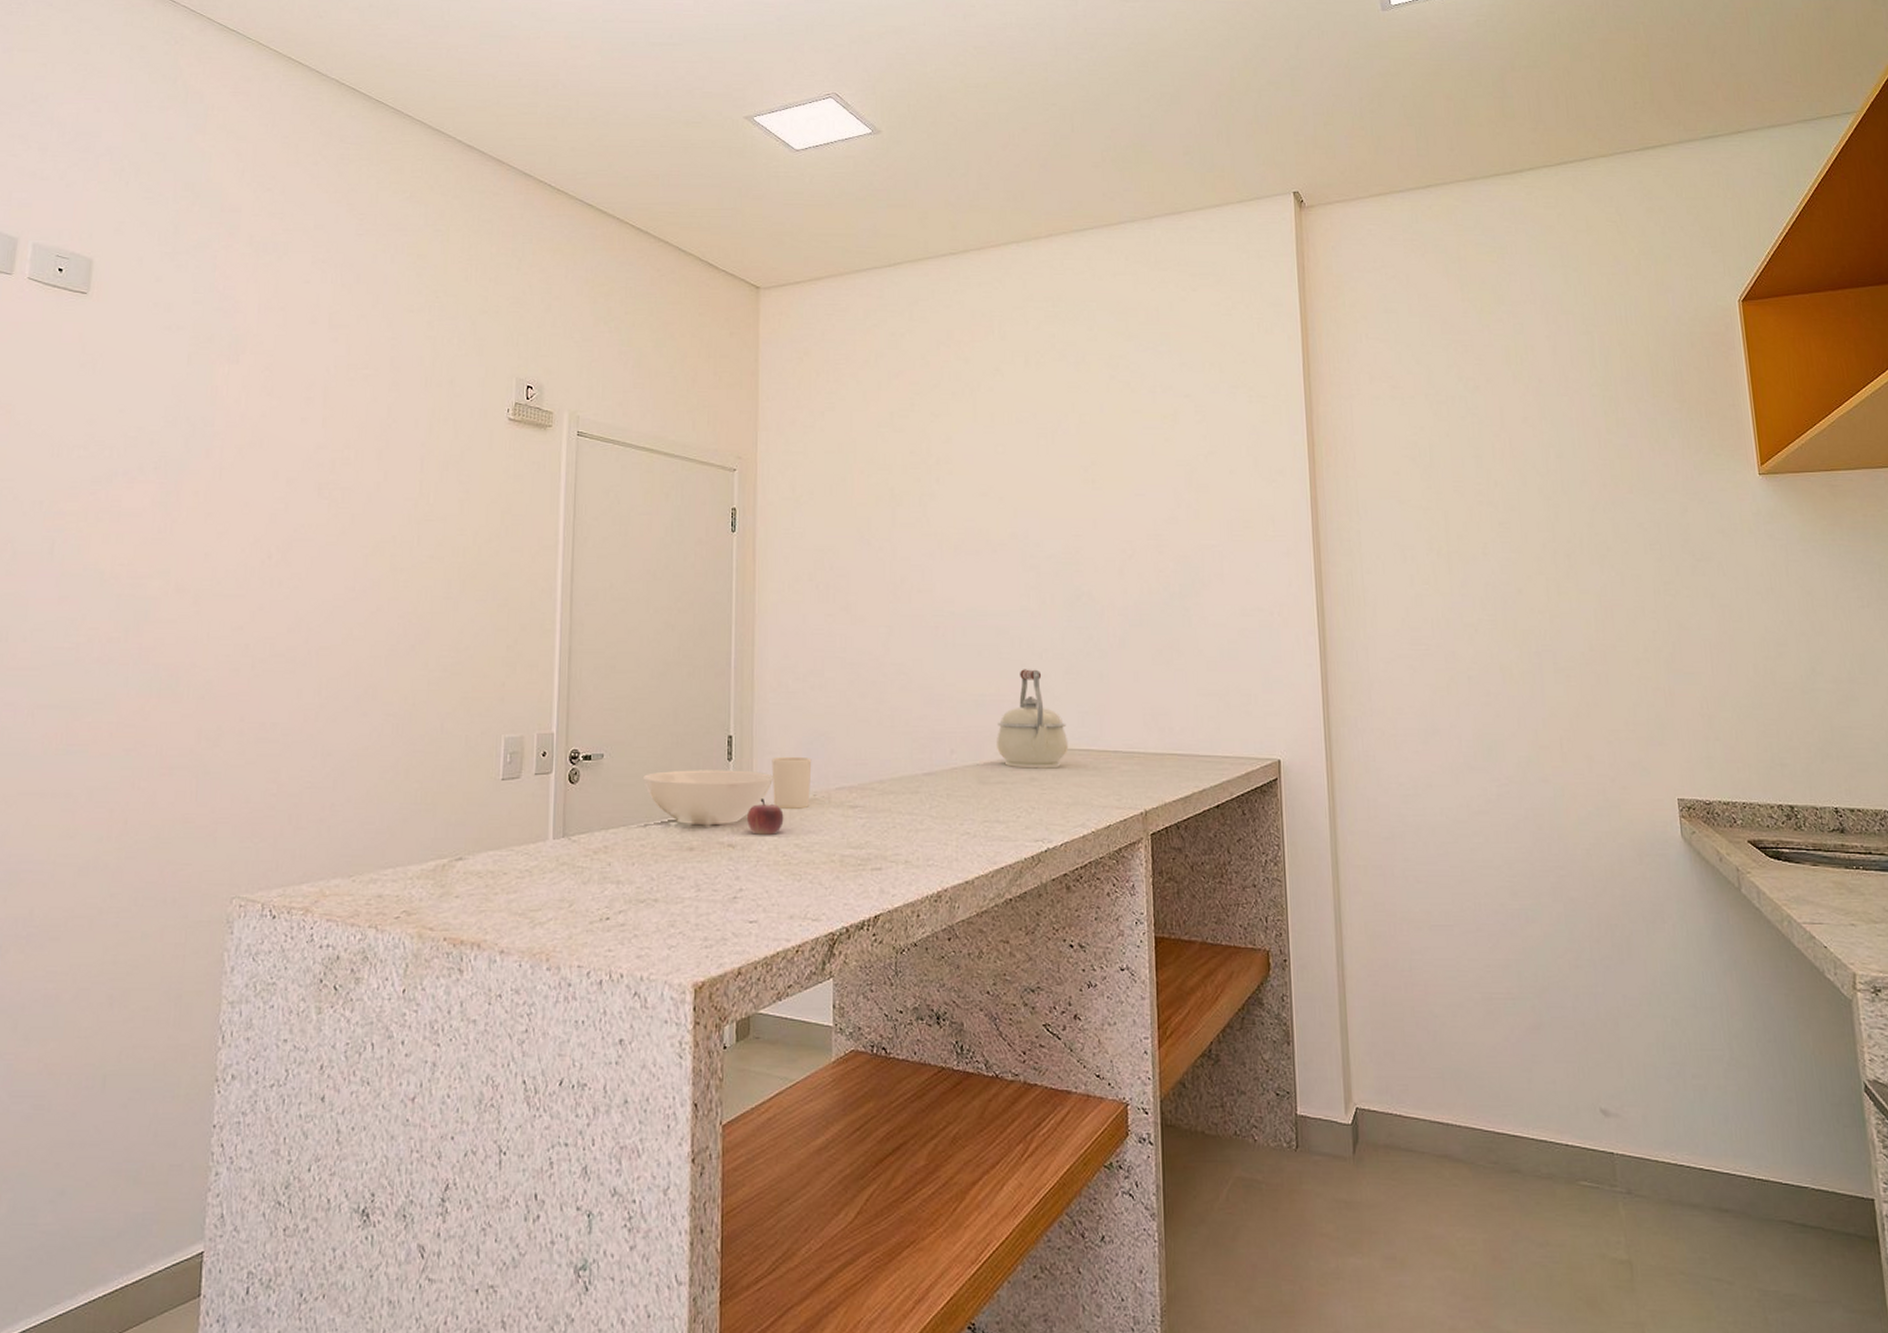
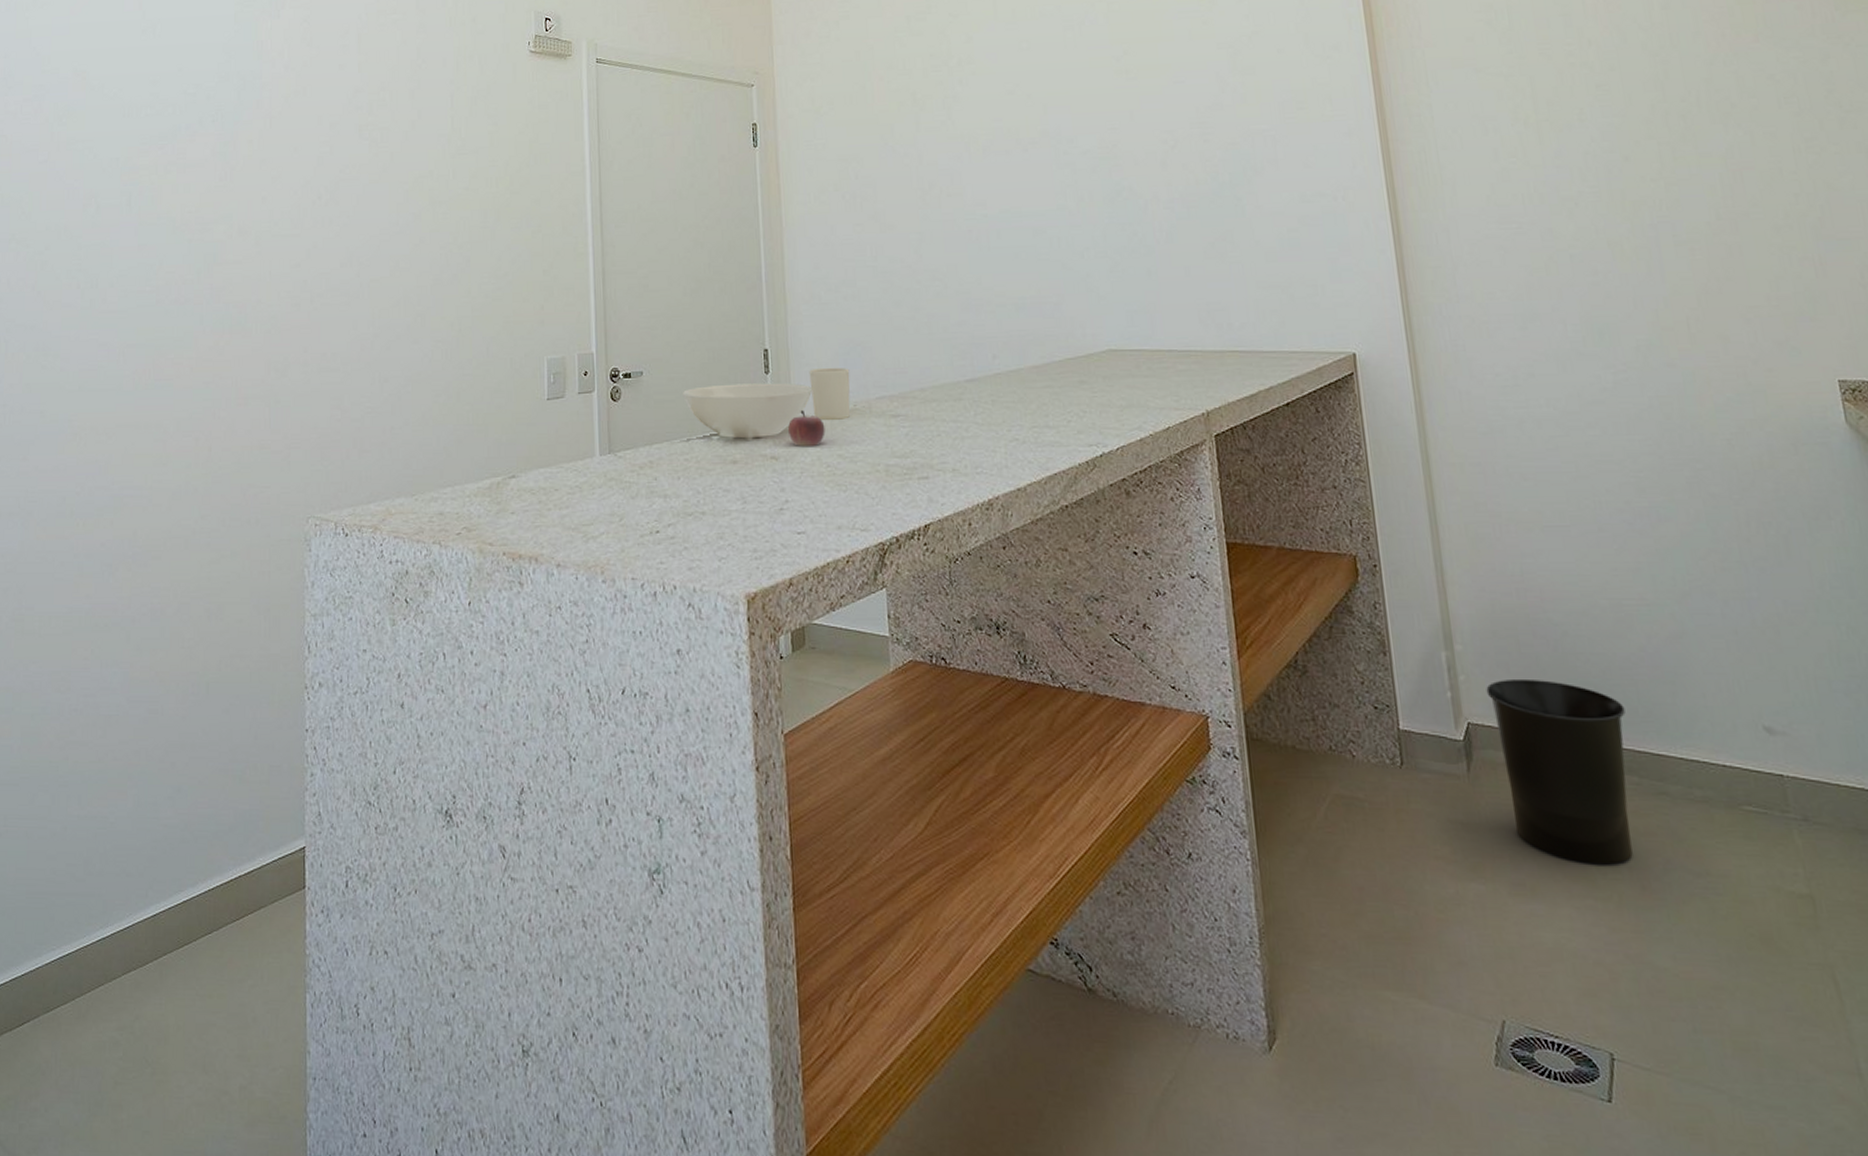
kettle: present [995,669,1069,769] -> none [1039,269,1119,372]
waste bin: none [1373,1066,1489,1238] -> present [1486,678,1633,865]

